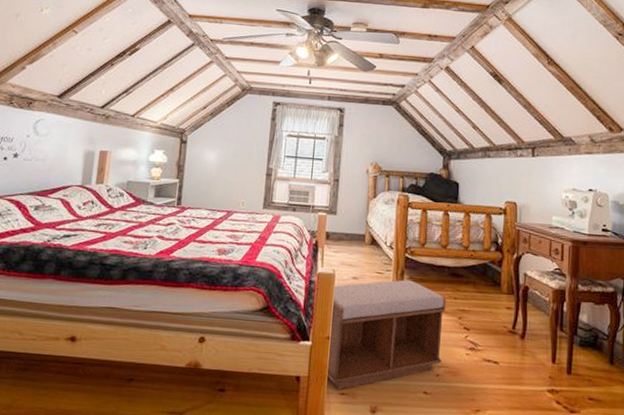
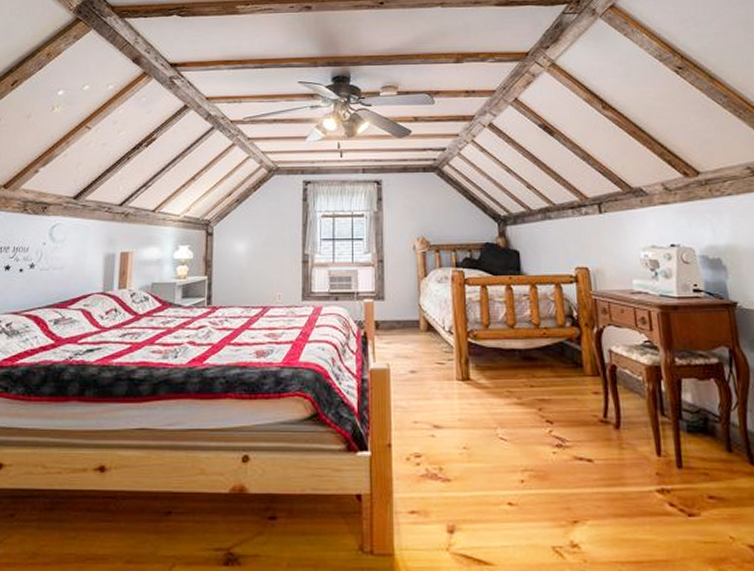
bench: present [325,279,447,390] -> none [388,369,525,508]

